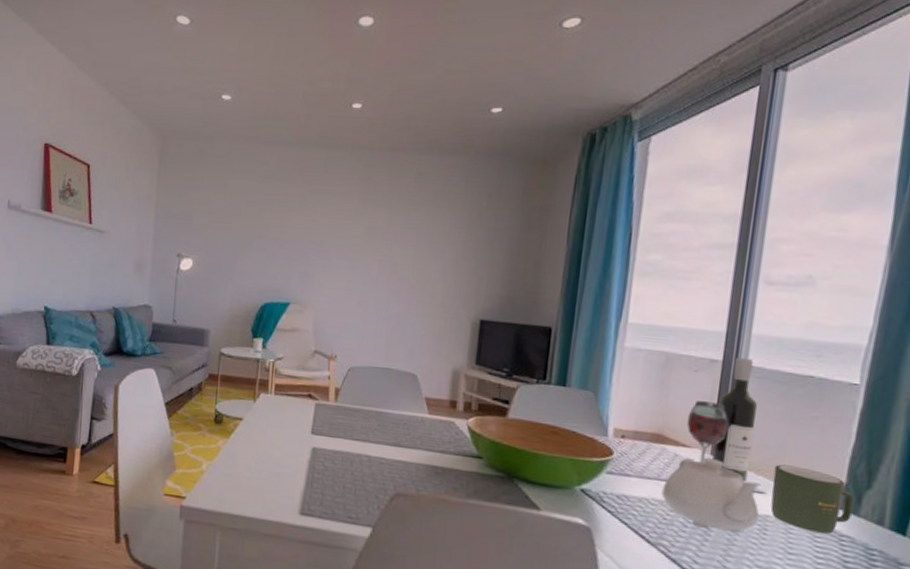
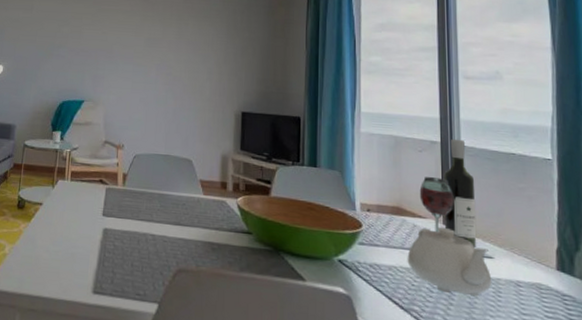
mug: present [770,464,854,535] -> none [497,231,568,295]

